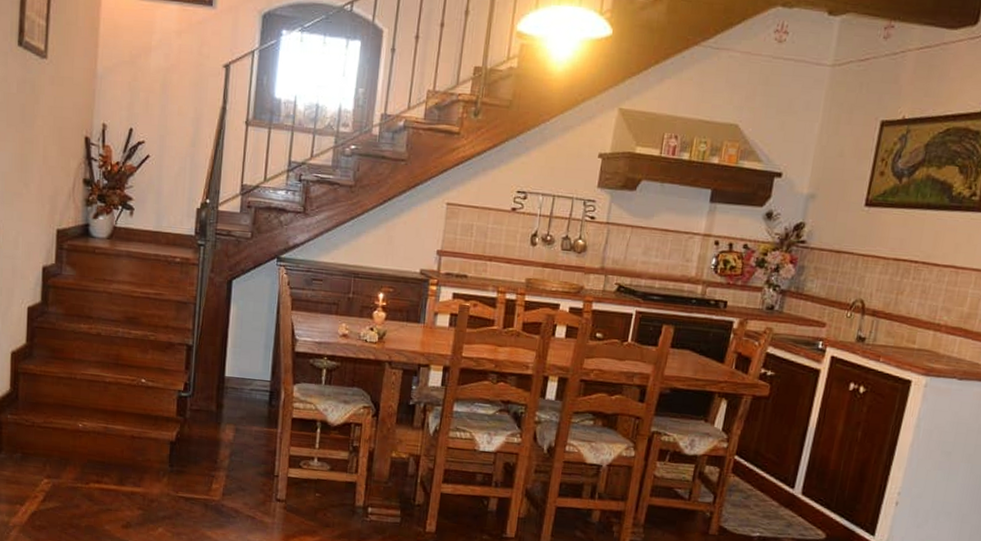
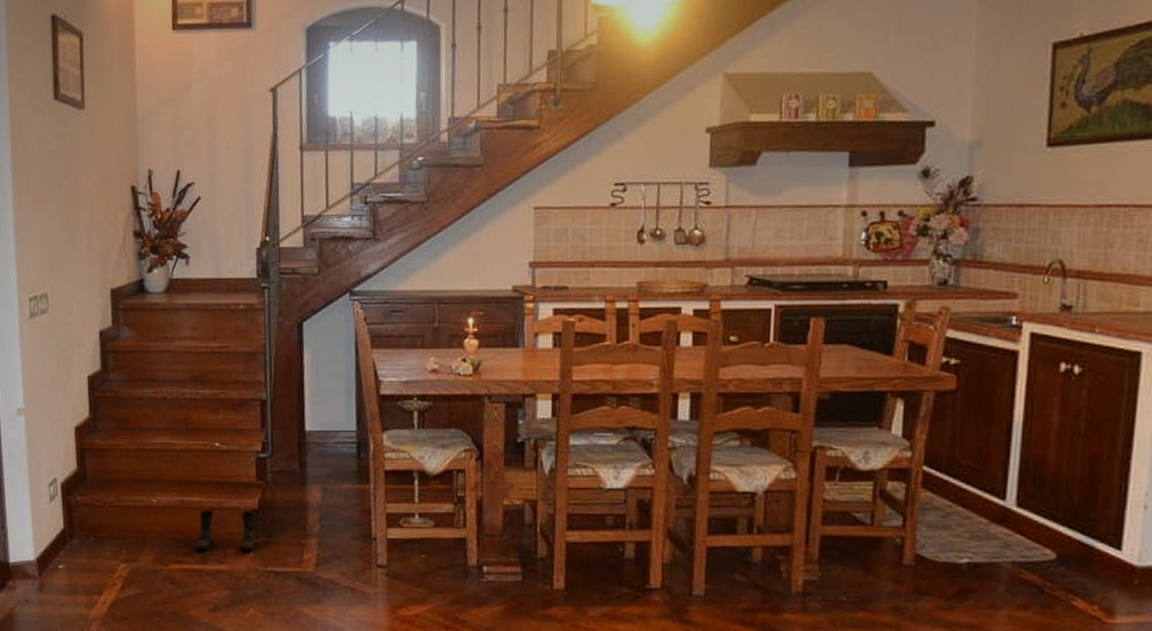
boots: none [115,437,173,478] -> present [195,510,256,551]

